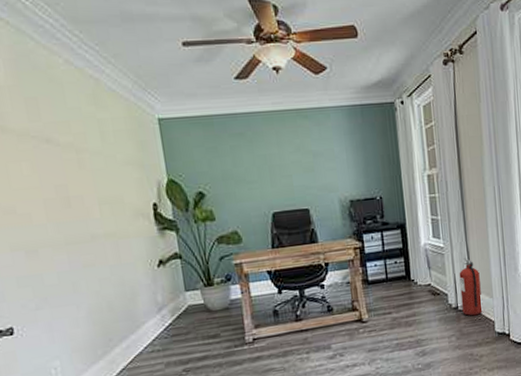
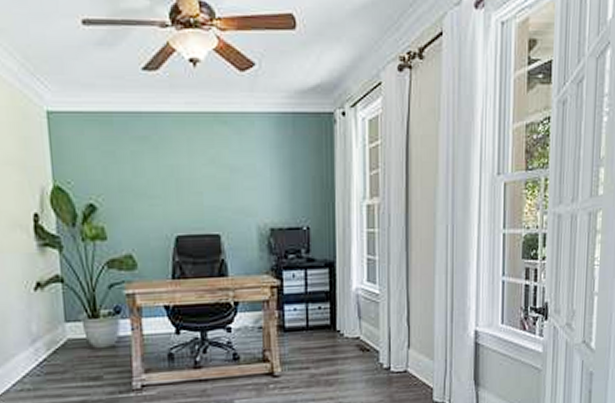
fire extinguisher: present [459,258,483,316] -> none [395,309,420,380]

